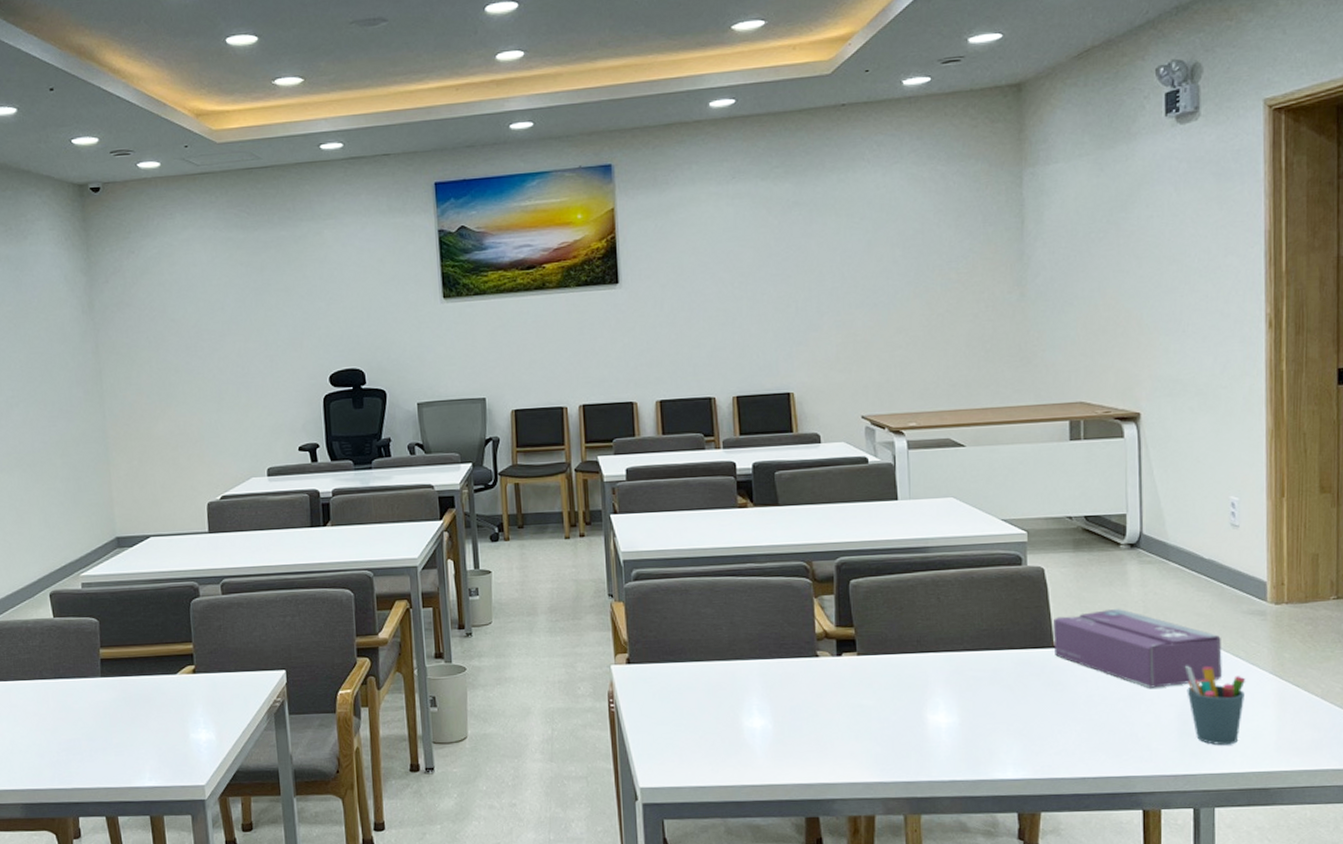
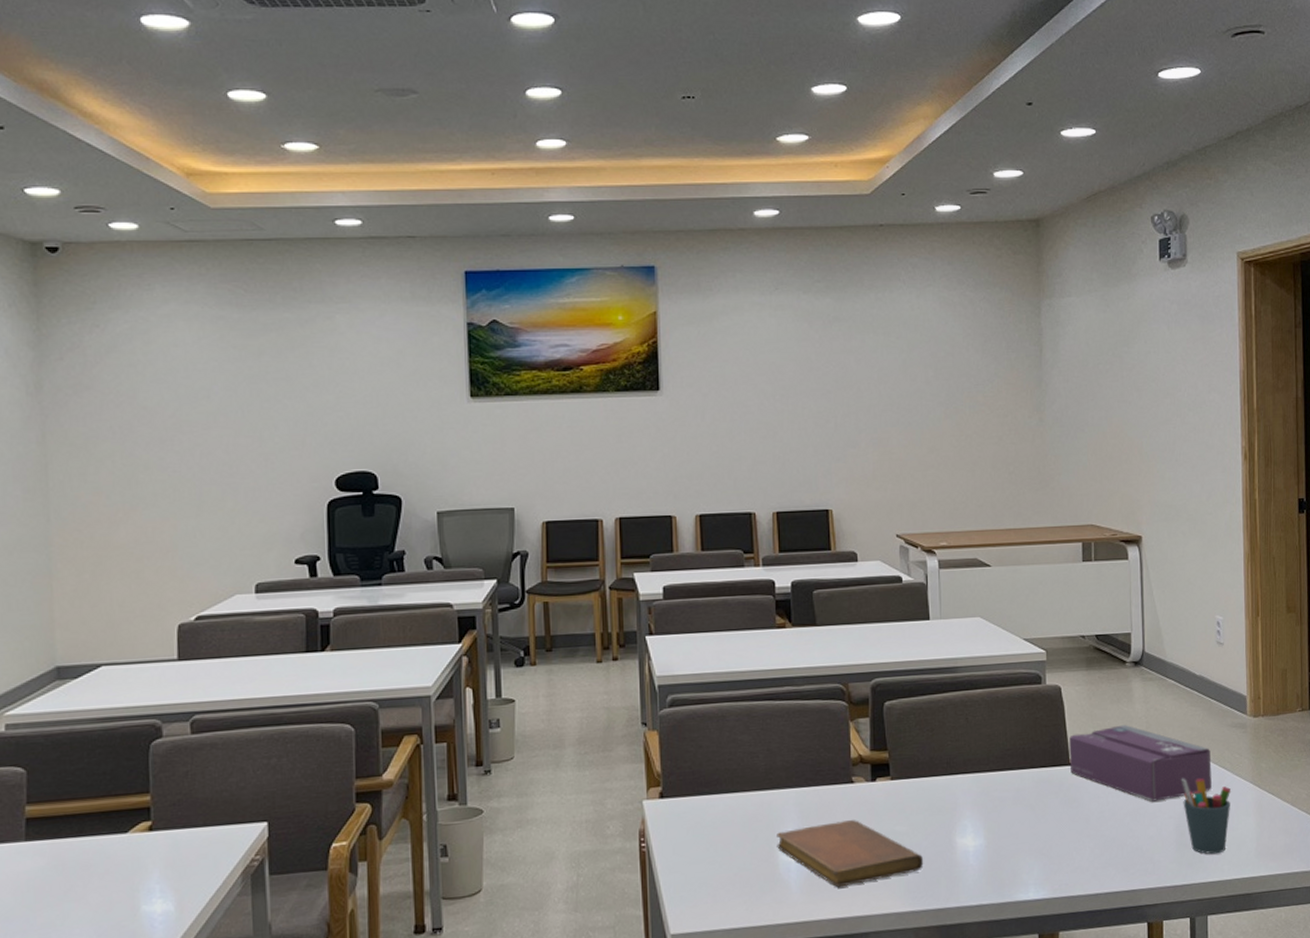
notebook: none [741,692,893,755] -> present [777,820,924,888]

